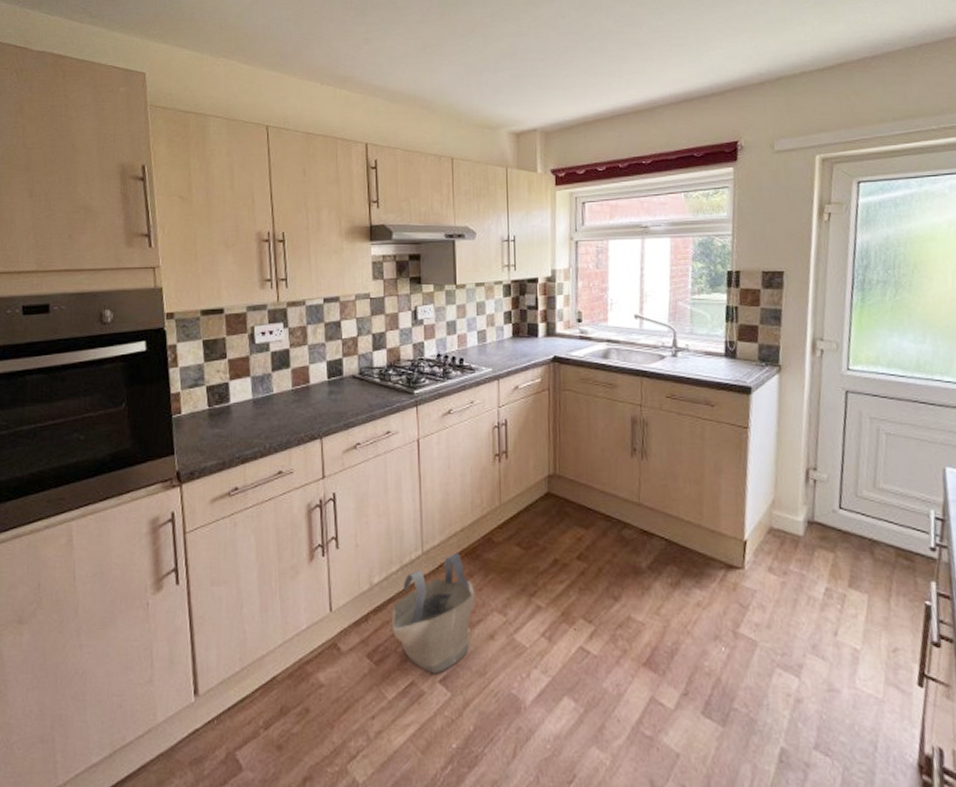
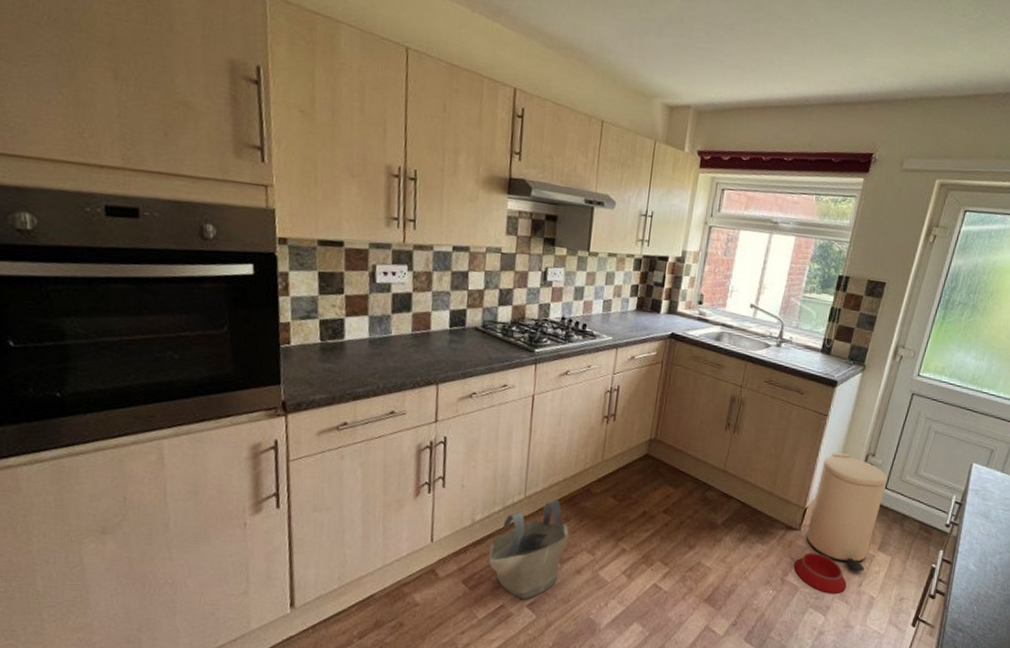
pet bowl: none [744,596,819,648] -> present [793,552,847,595]
pedal bin: none [752,471,840,616] -> present [806,453,888,571]

